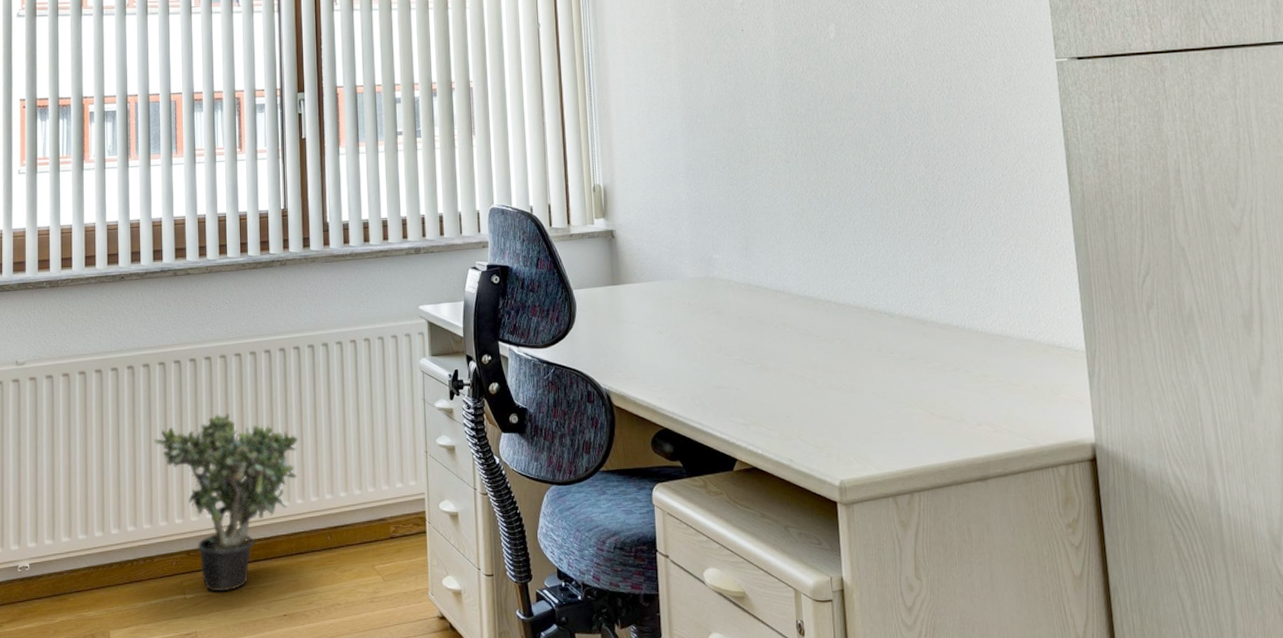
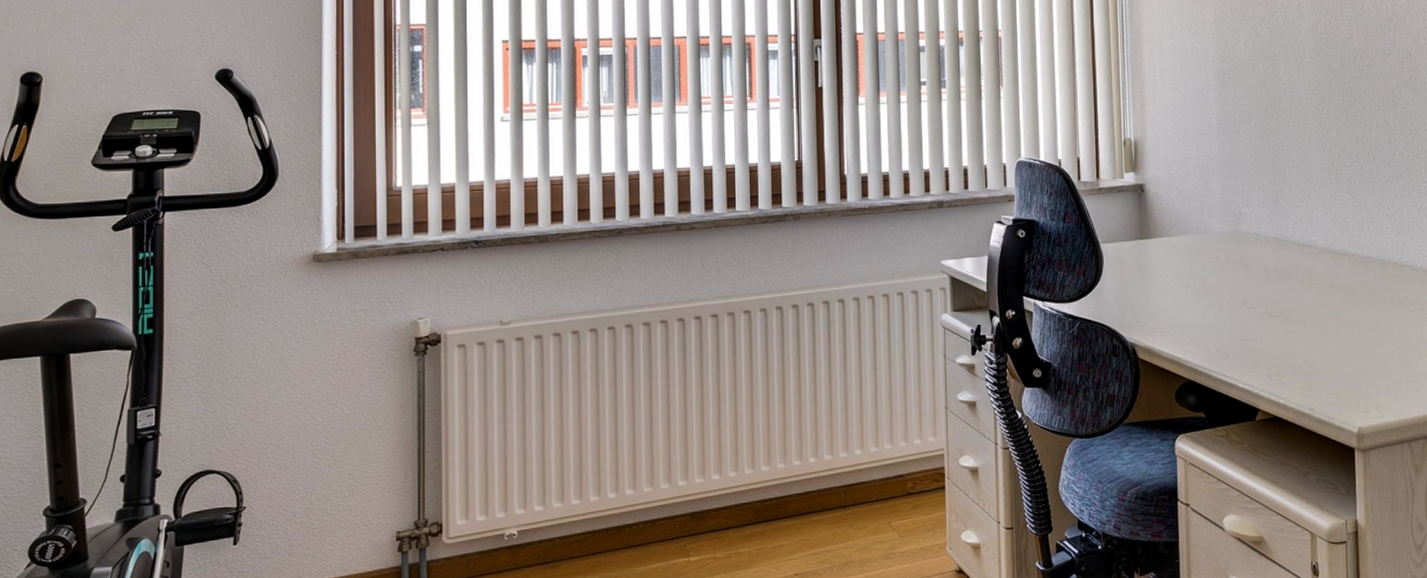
potted plant: present [154,413,298,592] -> none [655,372,811,554]

